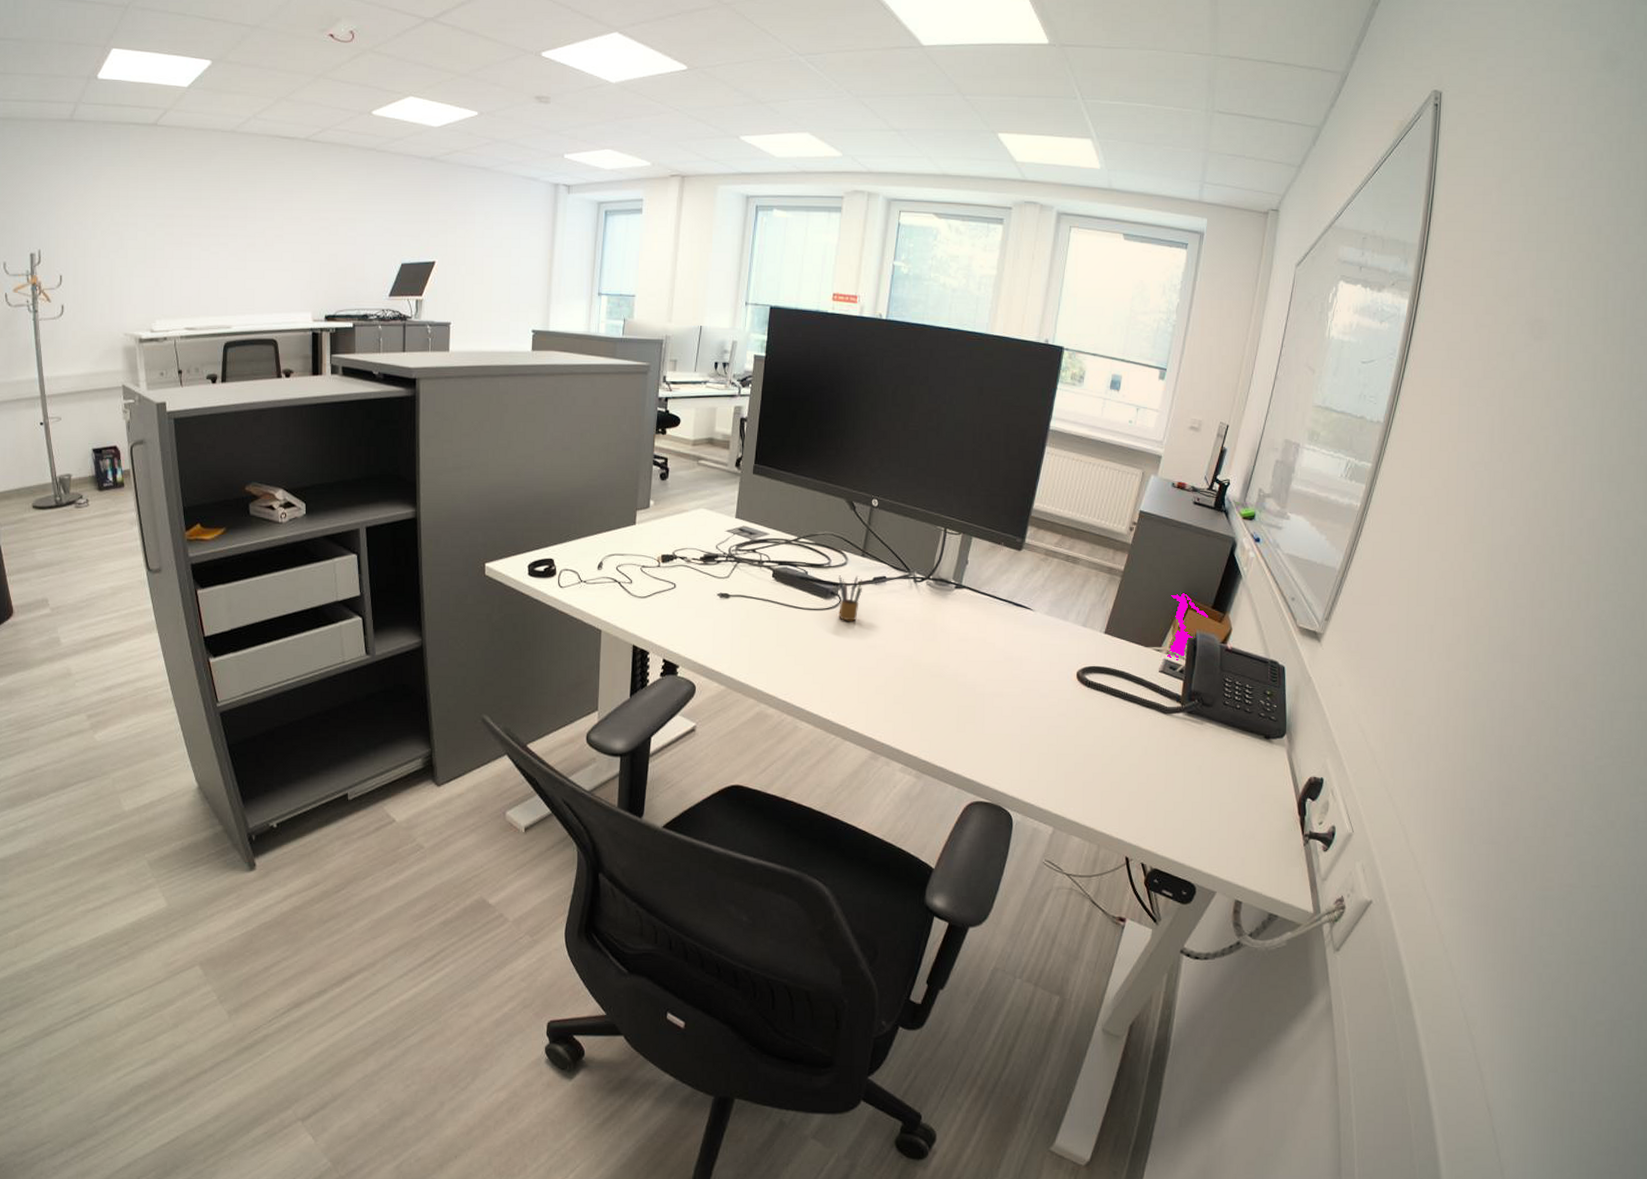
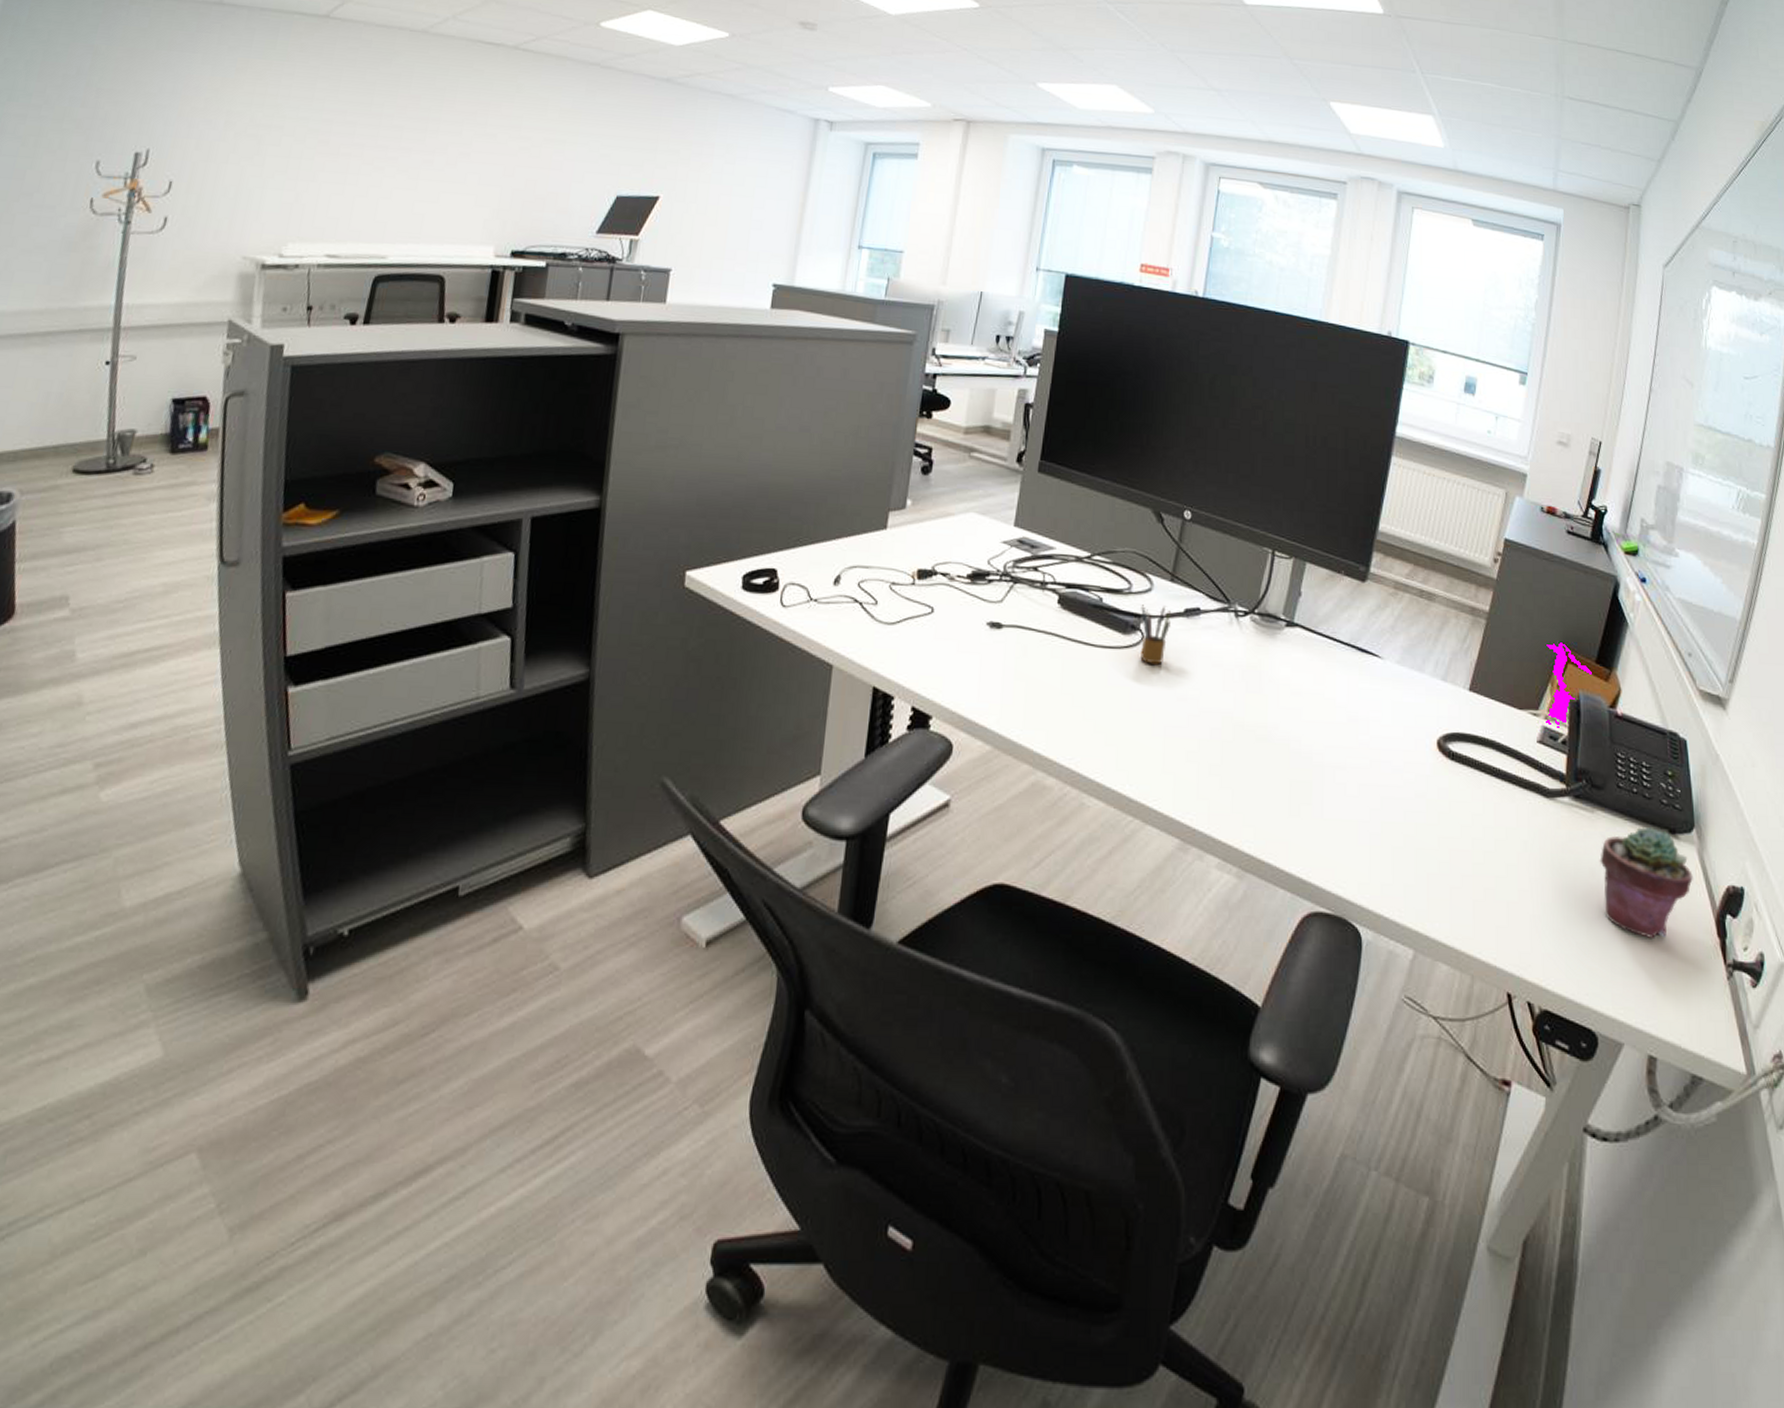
potted succulent: none [1205,734,1282,816] -> present [1600,827,1693,938]

